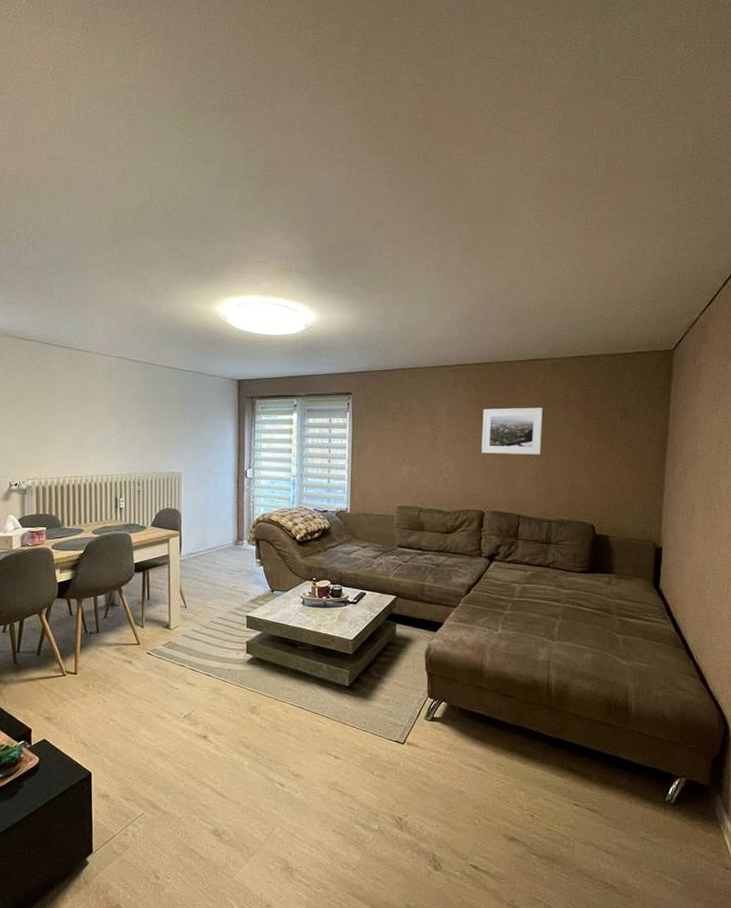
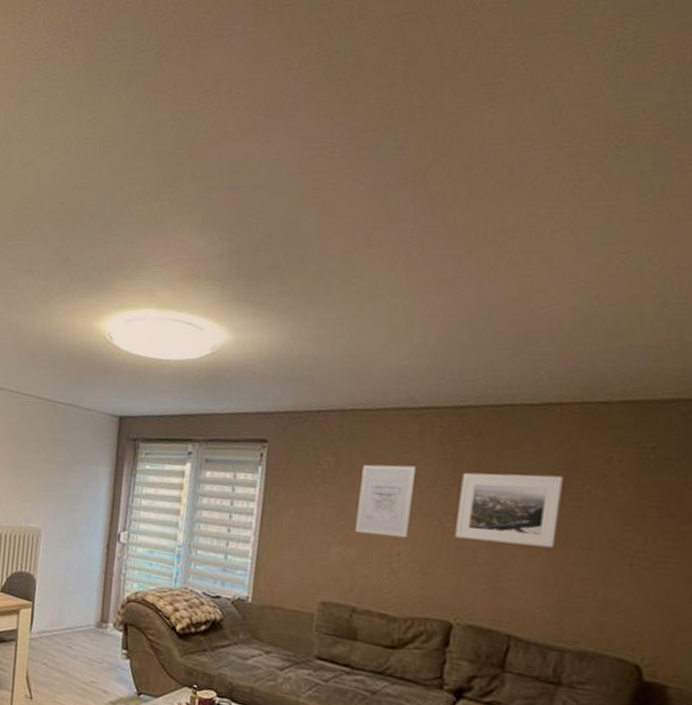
wall art: none [417,406,454,457] -> present [355,464,417,538]

